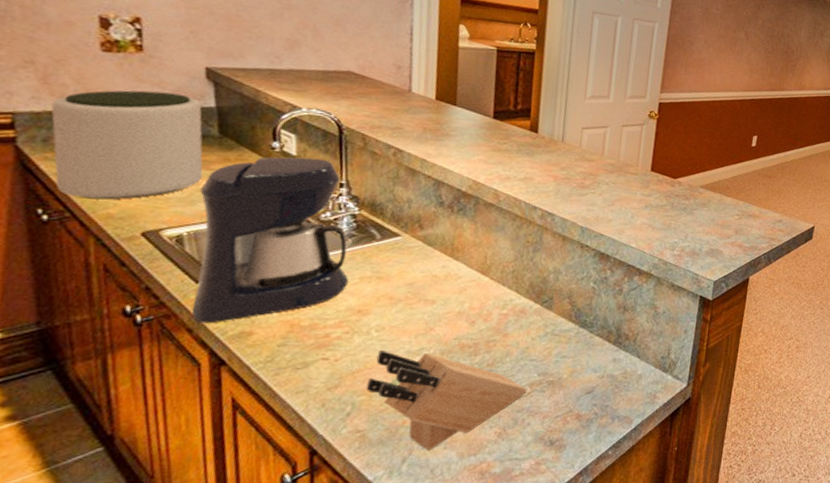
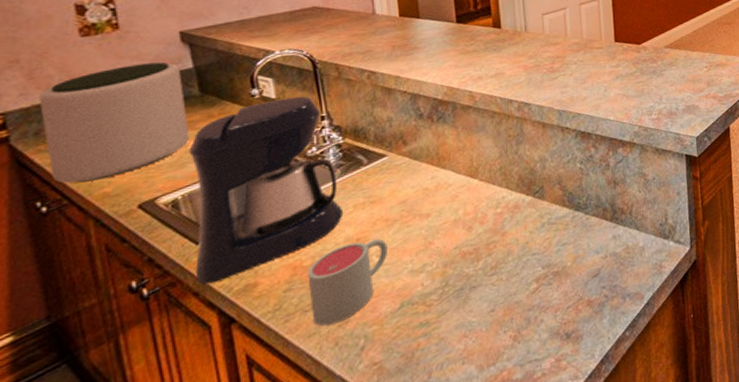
mug: none [303,312,388,386] -> present [308,238,387,326]
knife block: present [366,351,527,451] -> none [375,268,534,370]

